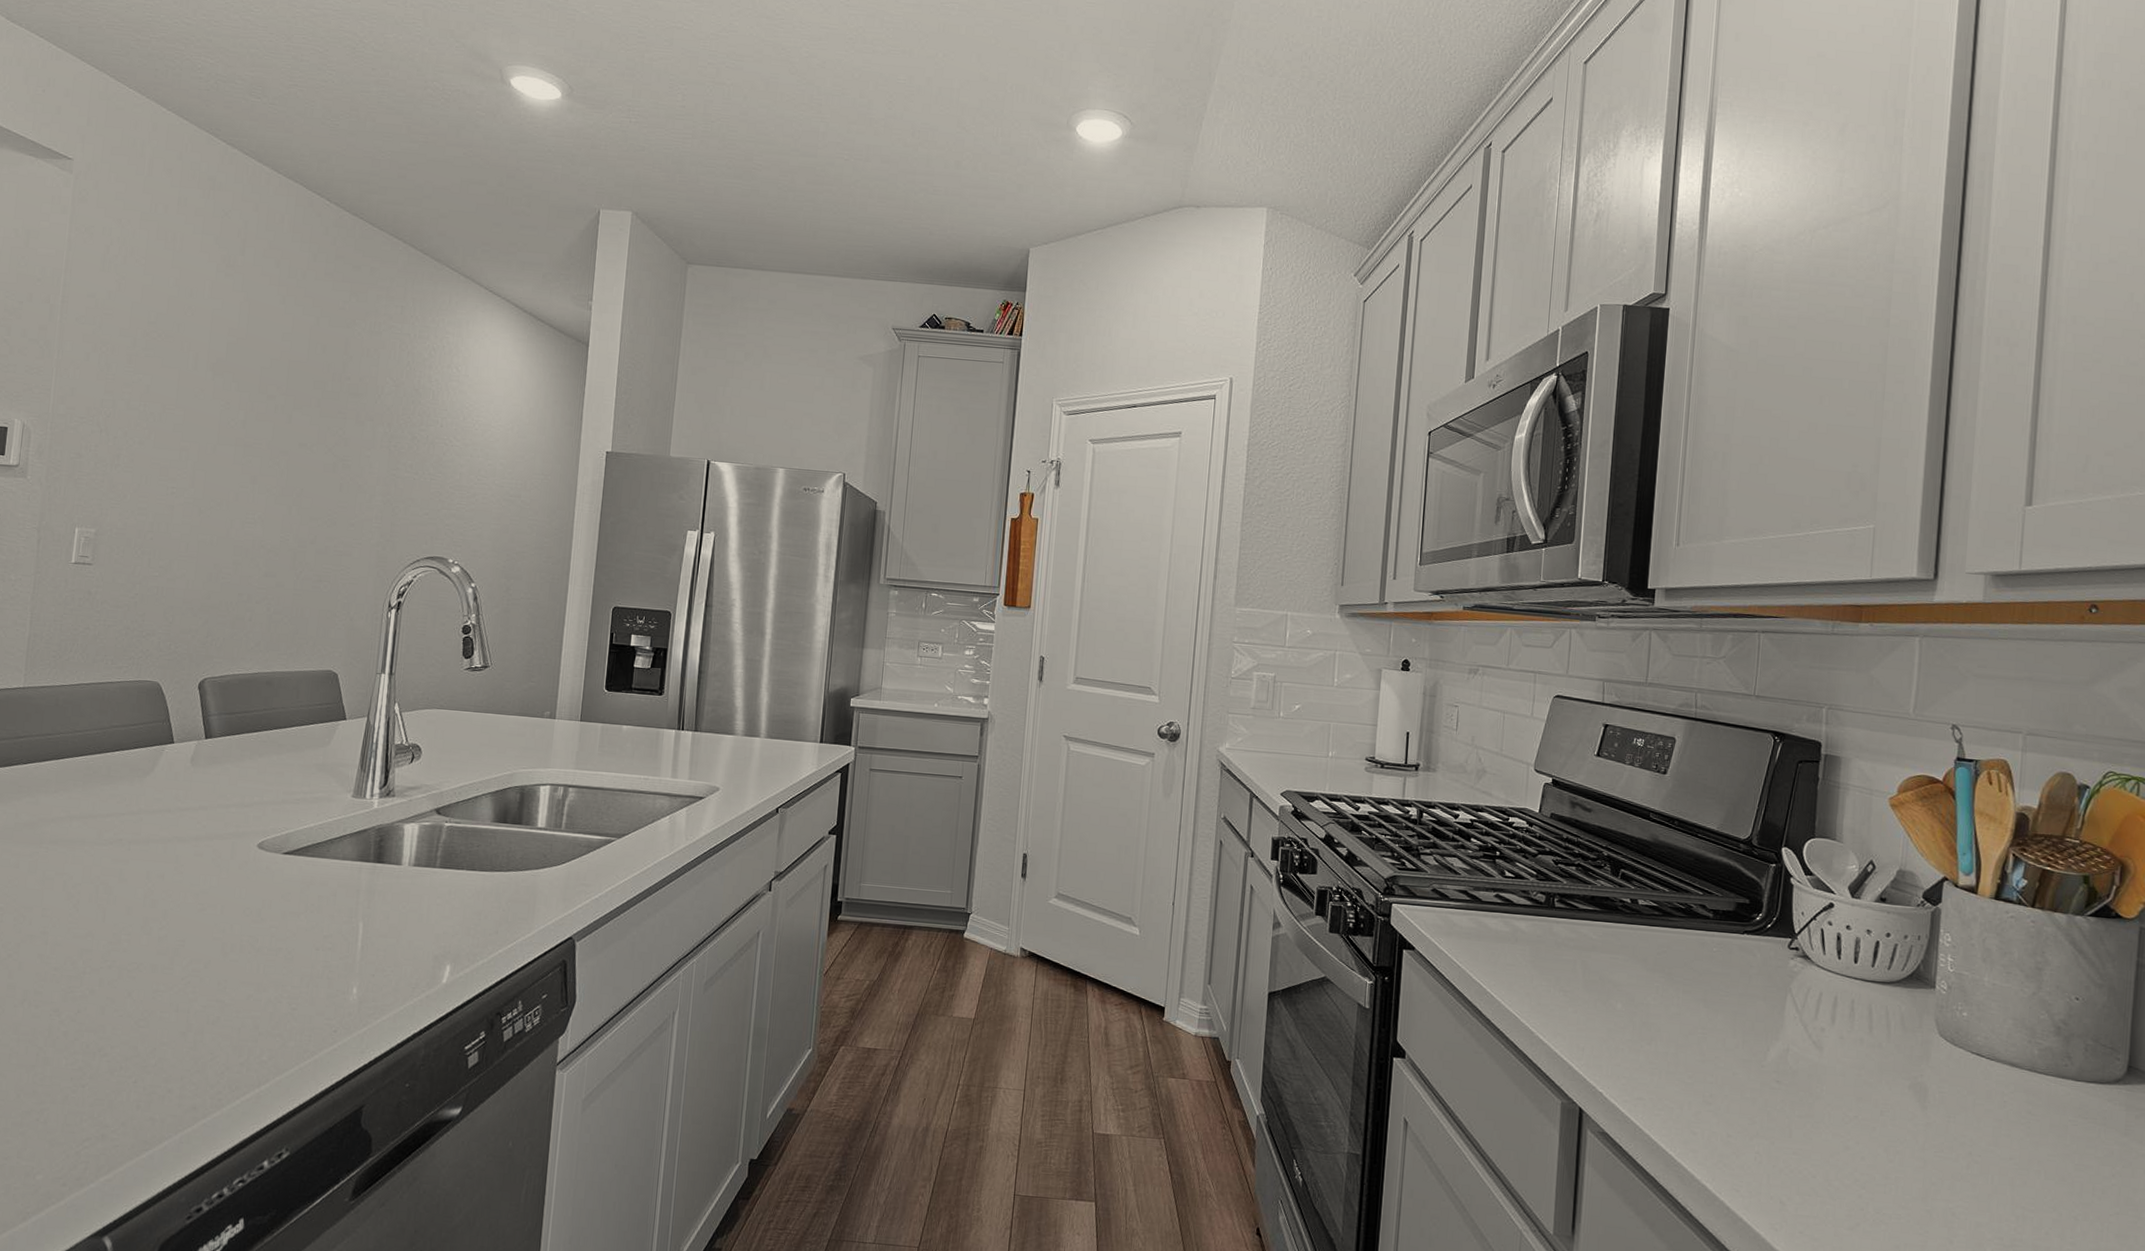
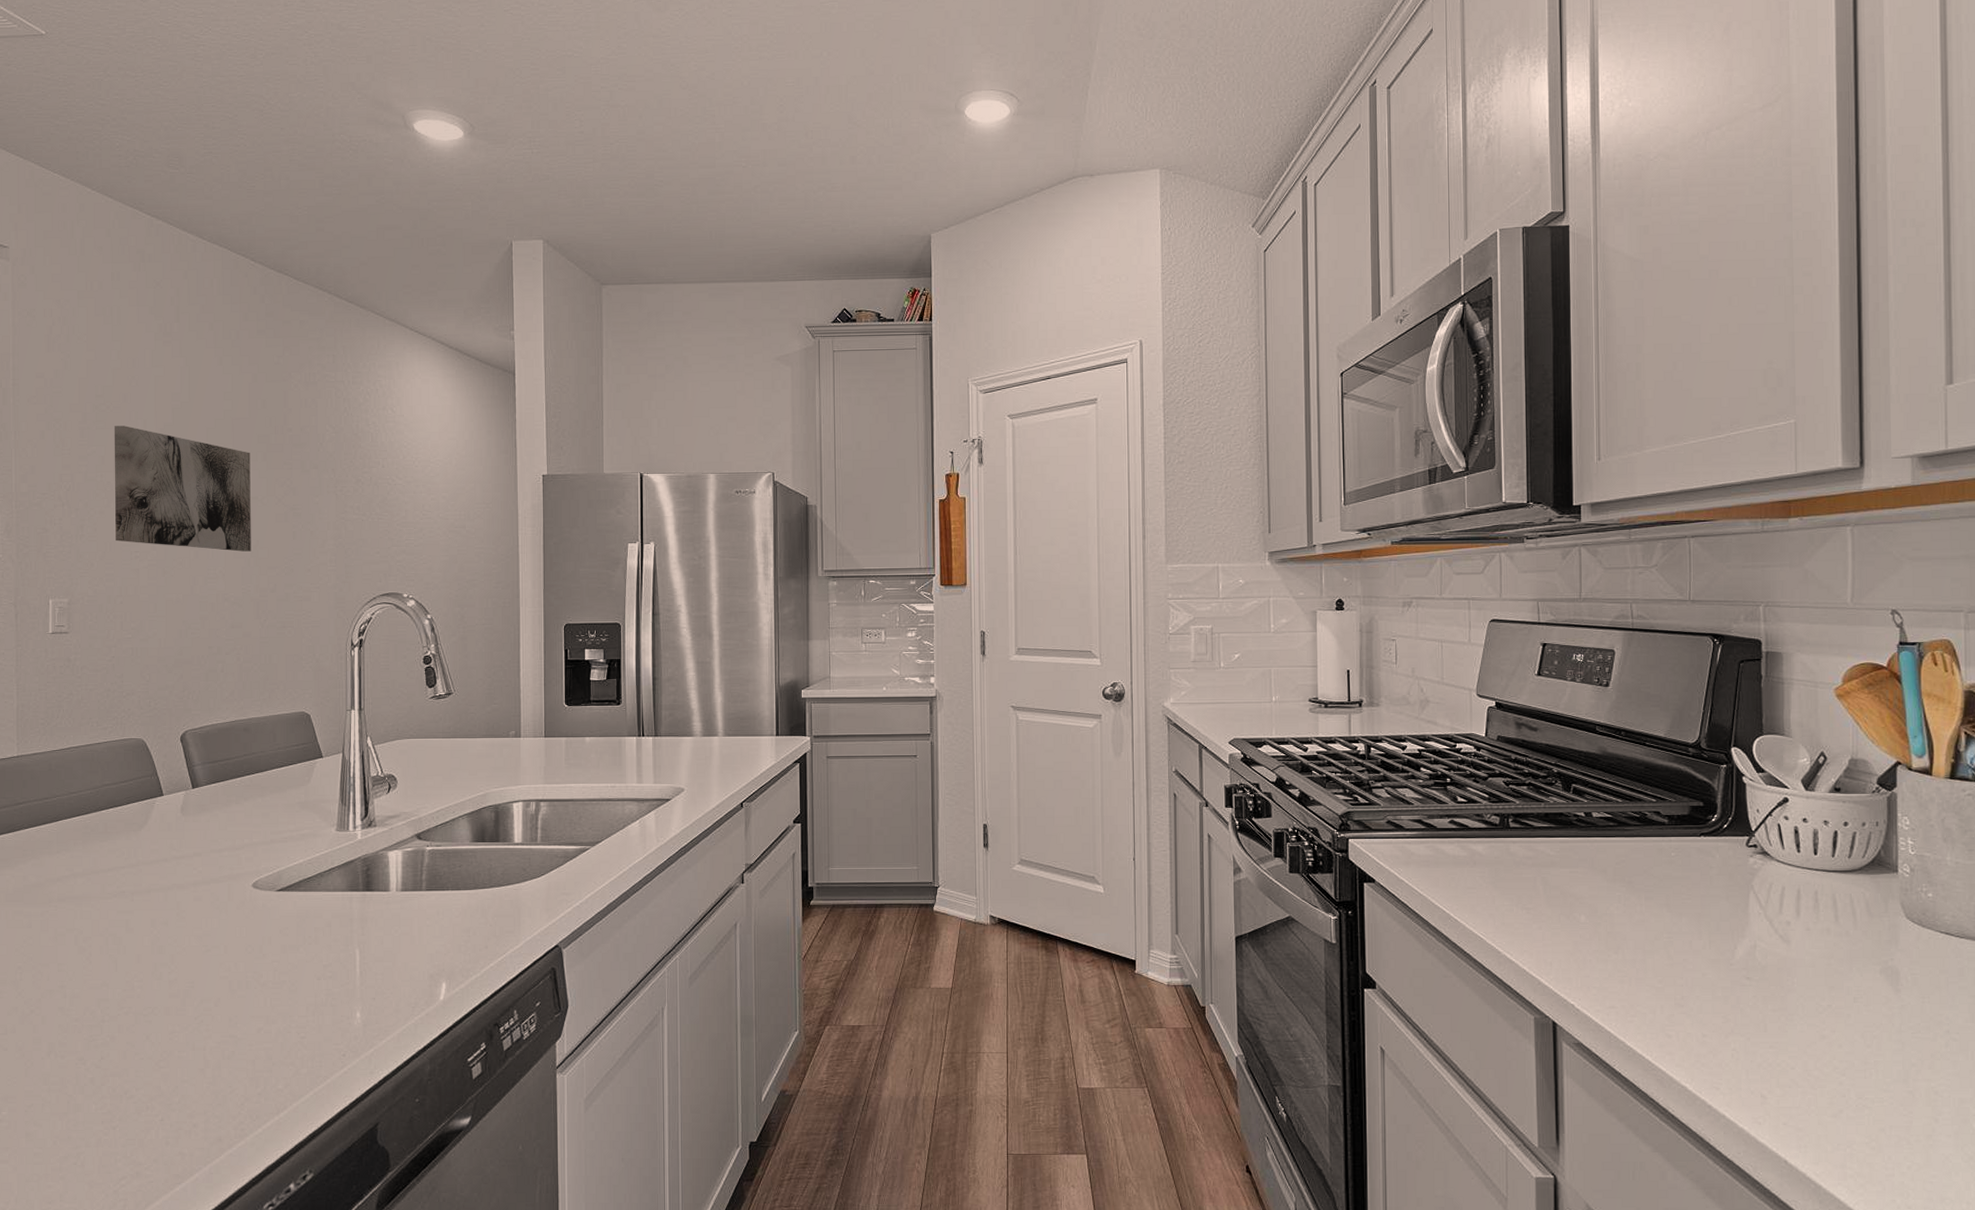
wall art: none [152,355,304,499] -> present [114,426,251,552]

